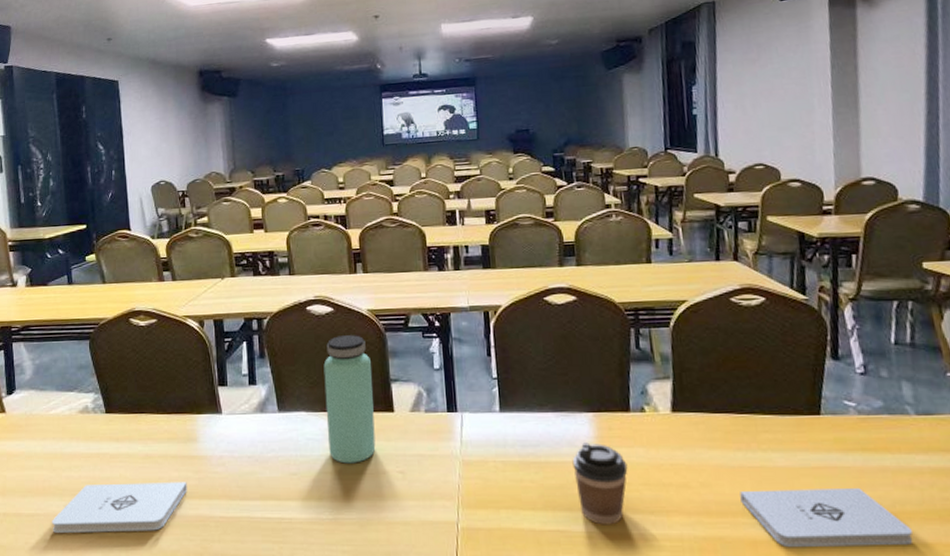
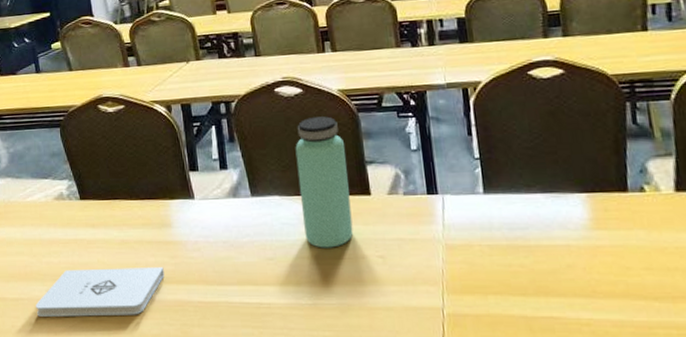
coffee cup: present [572,442,628,525] -> none [565,225,628,312]

